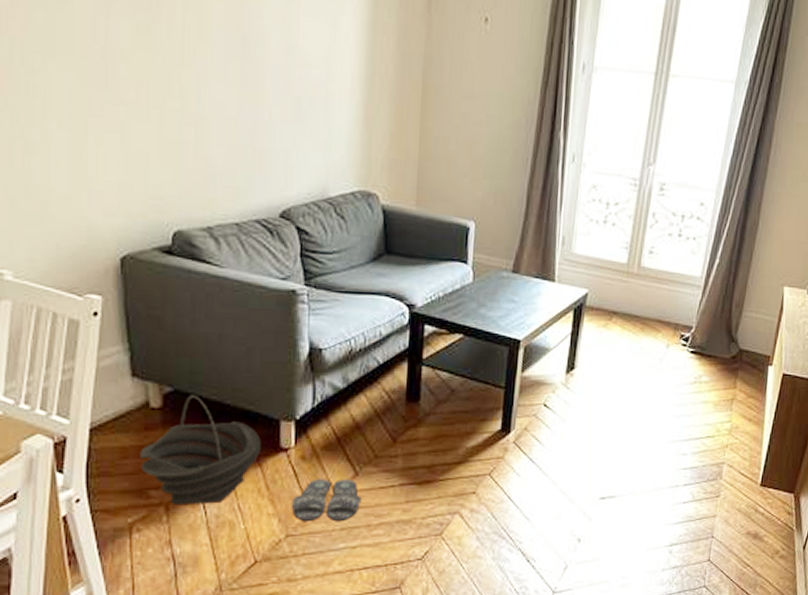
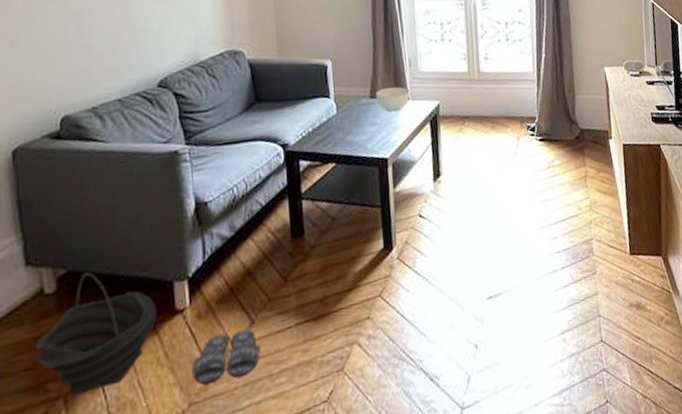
bowl: none [518,264,558,293] -> present [375,86,410,113]

